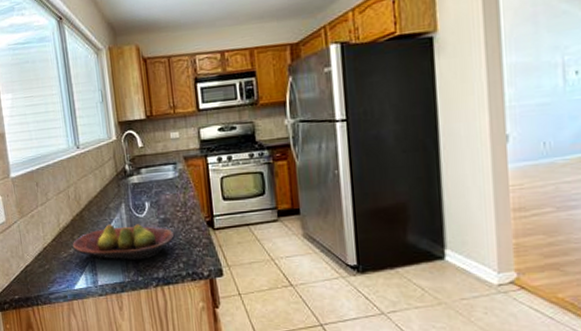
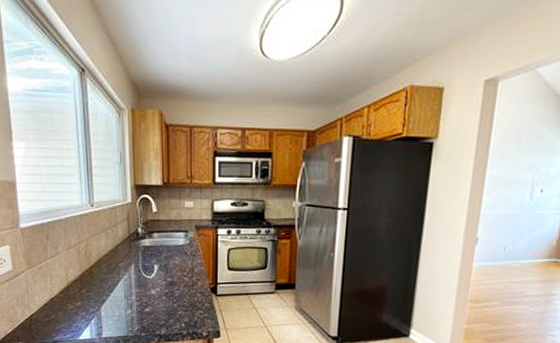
fruit bowl: present [72,224,175,261] -> none [79,282,179,317]

